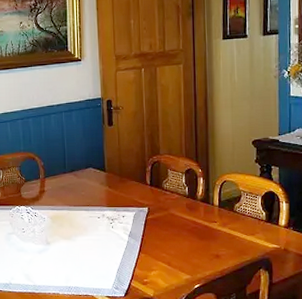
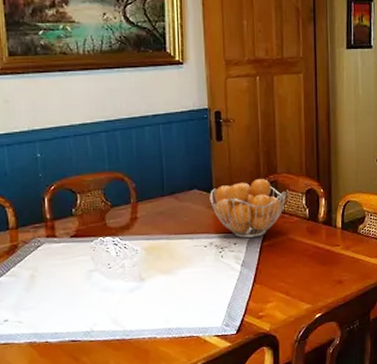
fruit basket: none [102,159,168,211] -> present [210,179,286,238]

